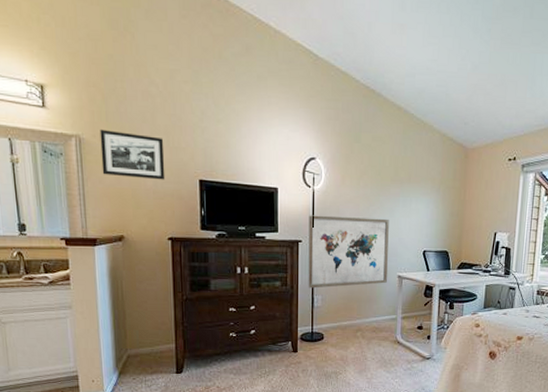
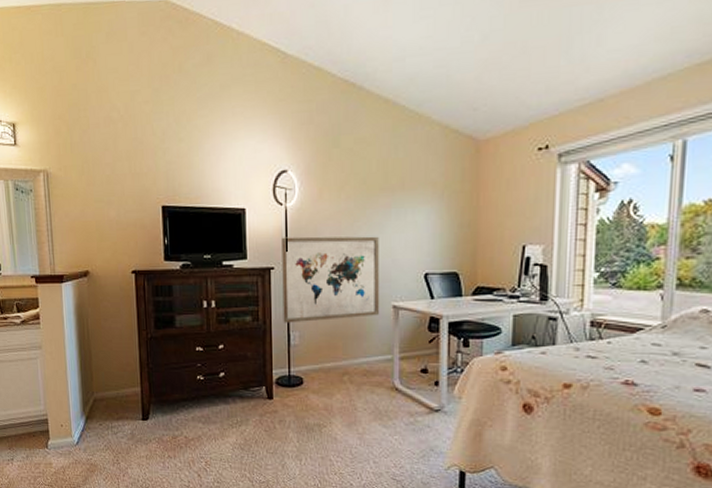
picture frame: present [100,129,165,180] -> none [65,161,128,210]

